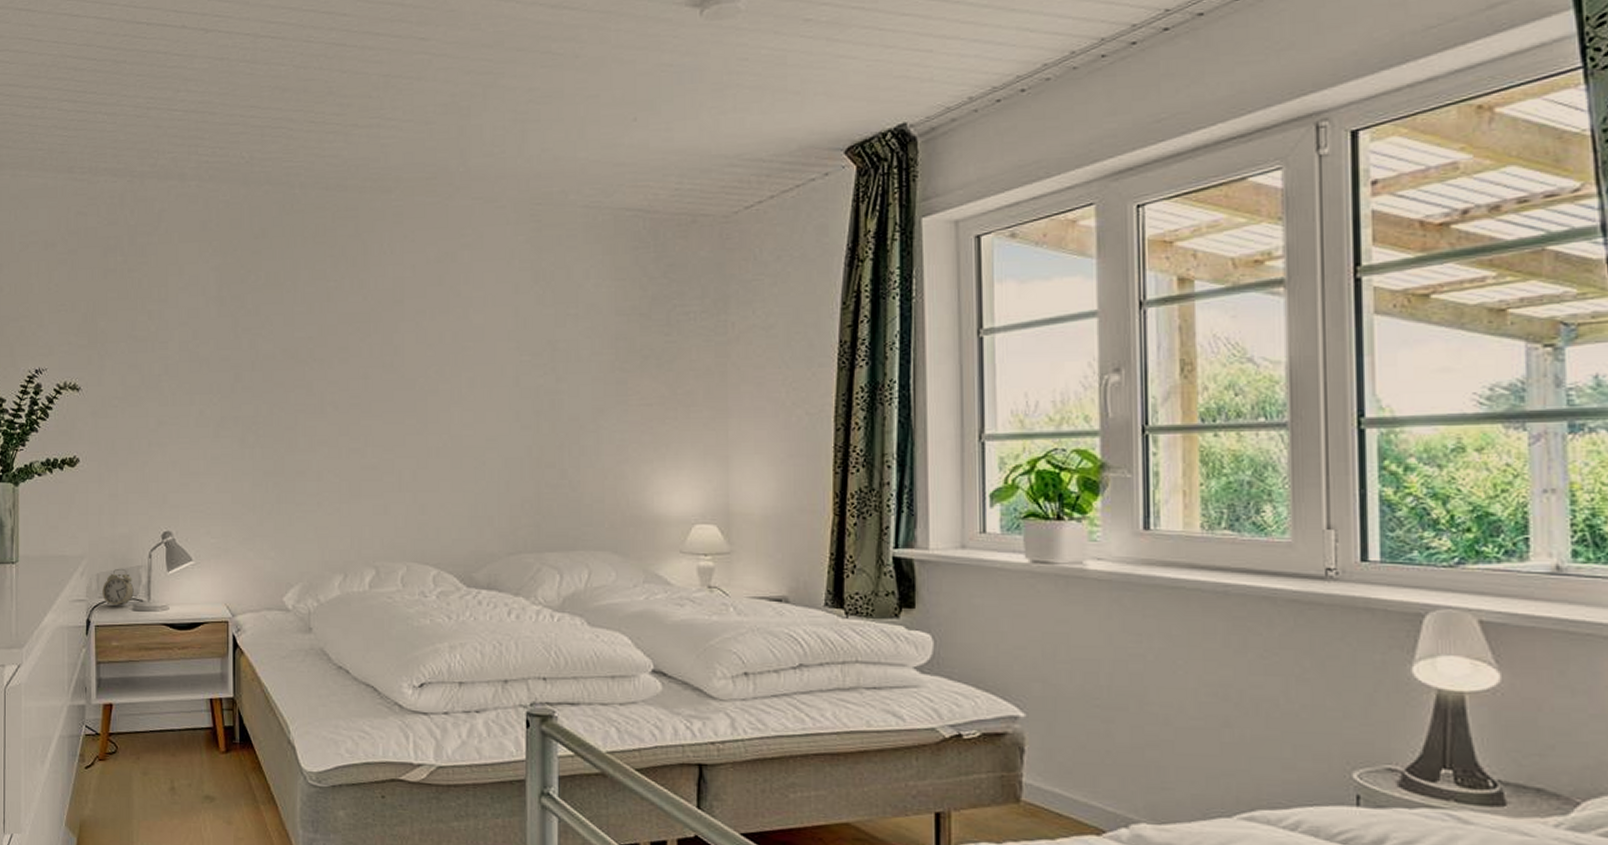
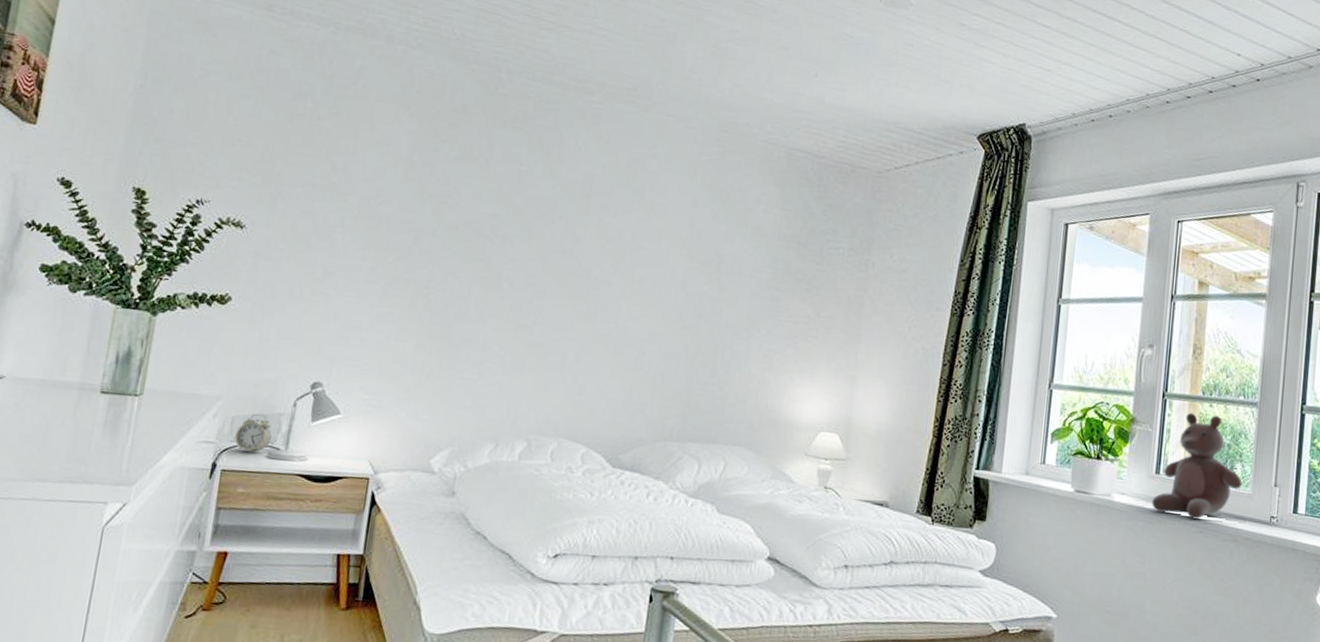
teddy bear: none [1143,447,1276,582] -> present [1152,412,1242,520]

